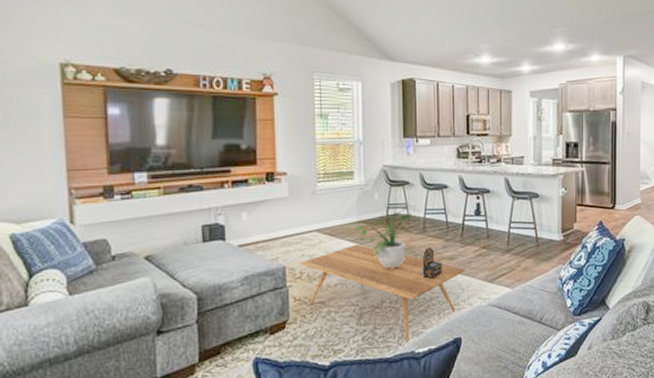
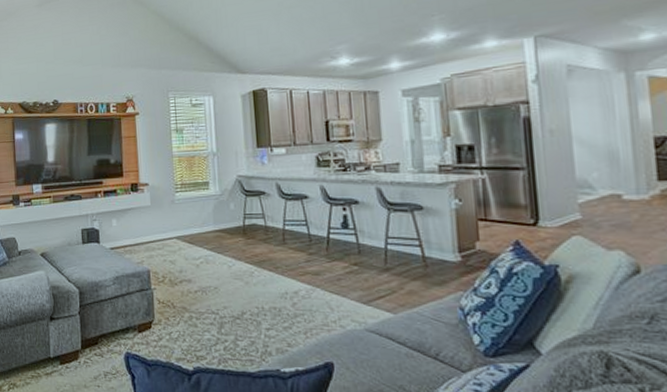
coffee table: present [299,244,465,344] -> none [161,252,334,361]
potted plant: present [354,196,411,269] -> none [211,207,269,280]
decorative box: present [419,247,442,280] -> none [281,260,307,295]

